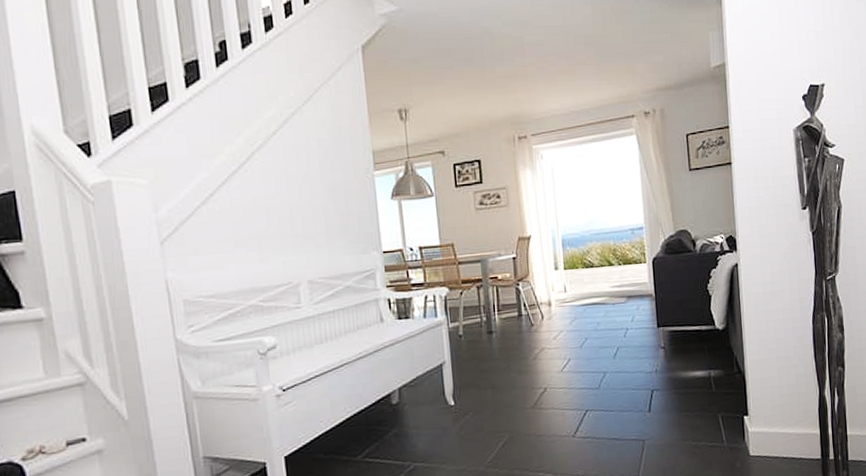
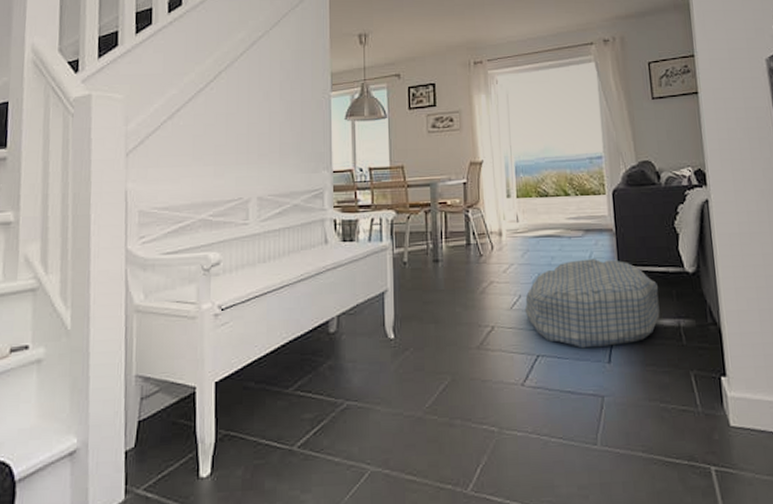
dog bed: none [574,322,694,402] -> present [524,259,660,349]

